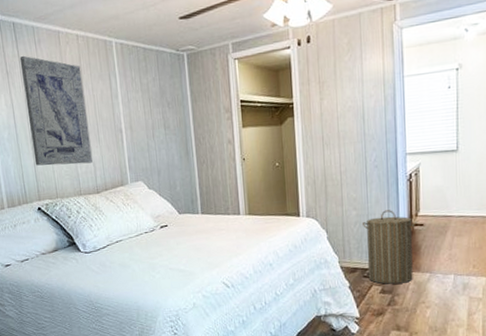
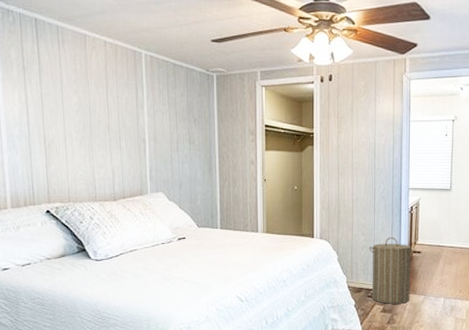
wall art: present [19,55,92,166] -> none [39,53,111,170]

